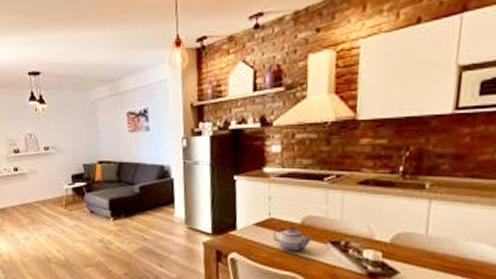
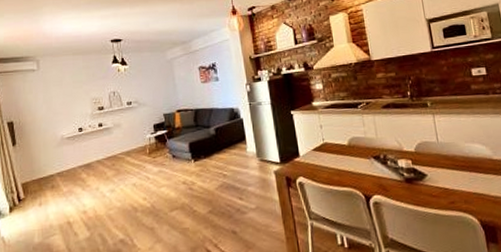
teapot: present [273,226,311,253] -> none [329,147,358,170]

